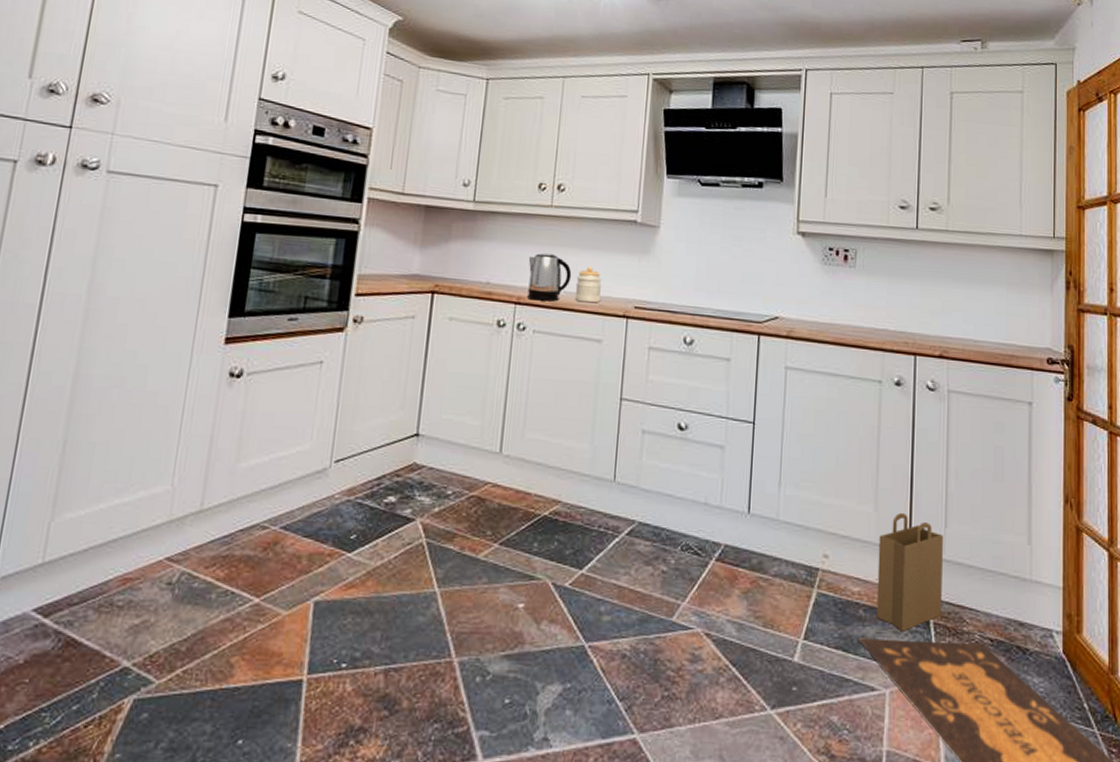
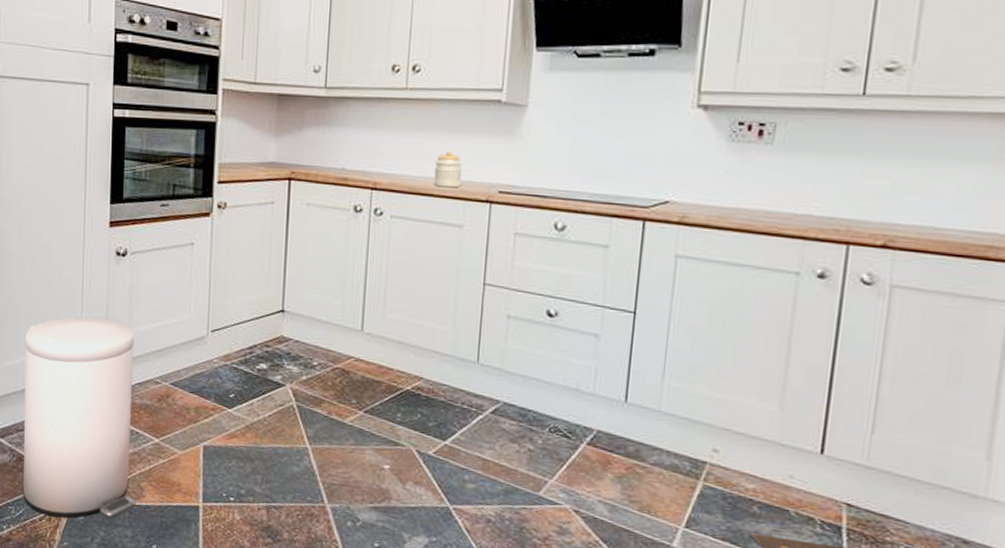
pedal bin: none [64,450,242,719] -> present [22,316,136,518]
kettle: present [528,252,572,302] -> none [383,137,430,187]
shopping bag: present [876,512,943,632] -> none [774,413,868,533]

